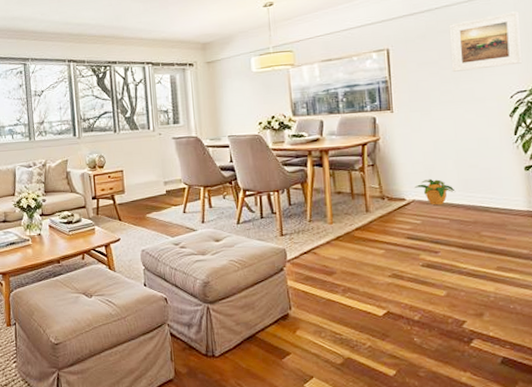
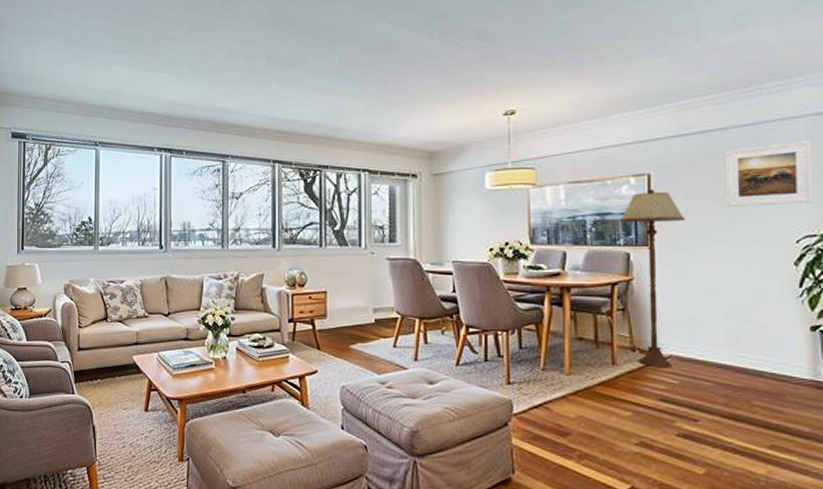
floor lamp: none [365,62,420,212] -> present [619,190,685,369]
potted plant: present [414,178,456,205] -> none [673,331,723,364]

